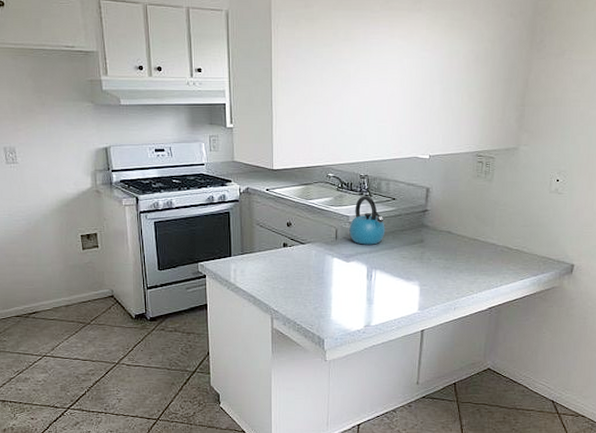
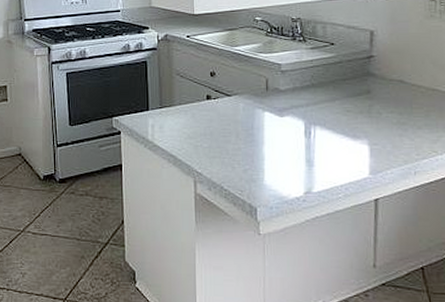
kettle: present [349,196,385,245] -> none [281,41,324,97]

